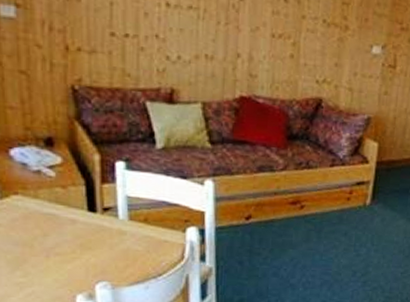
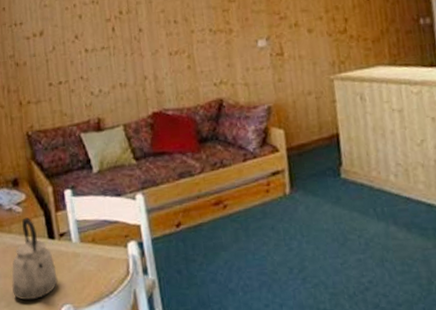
kettle: none [31,184,95,274] -> present [11,217,58,301]

